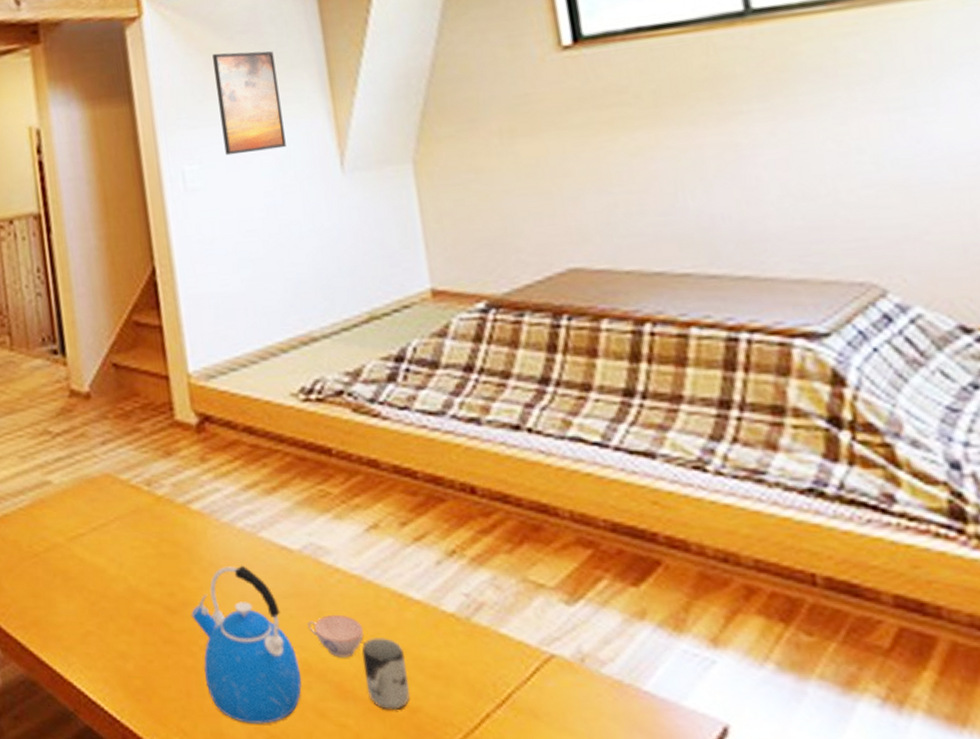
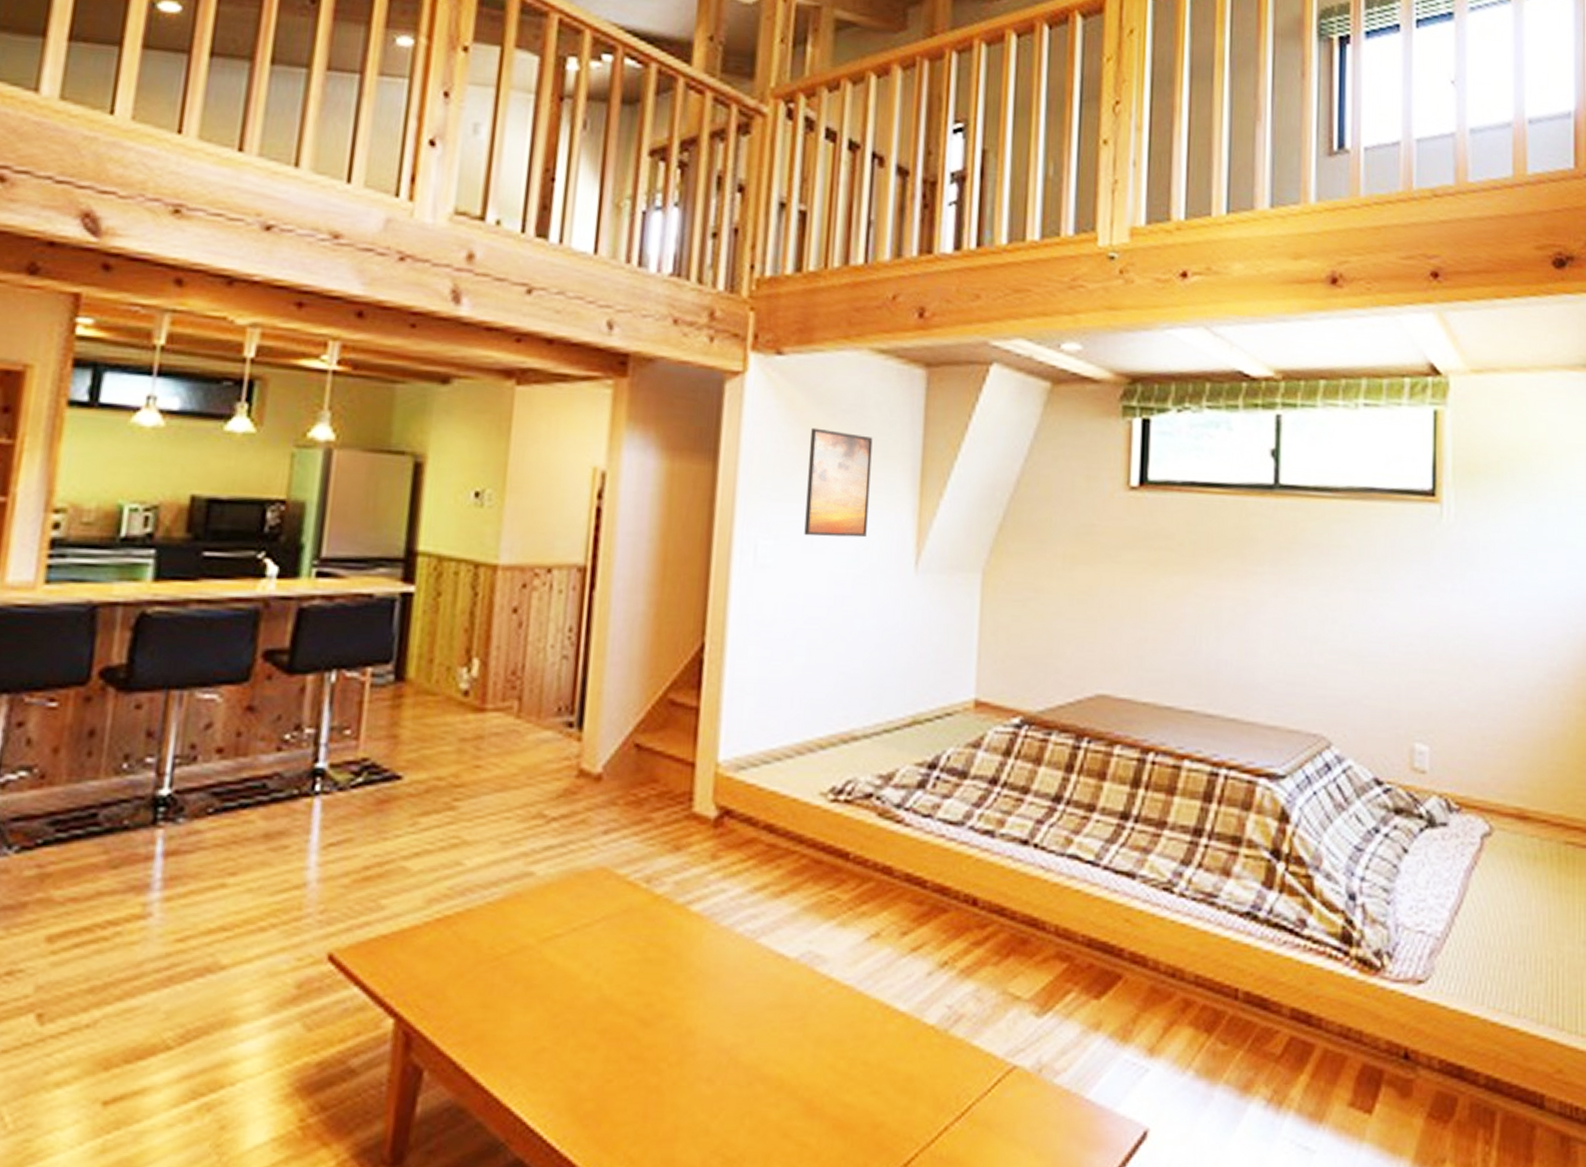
kettle: present [191,565,302,724] -> none [666,973,772,1147]
teacup: present [307,615,364,658] -> none [789,1028,844,1073]
cup: present [361,638,410,711] -> none [835,1051,879,1127]

